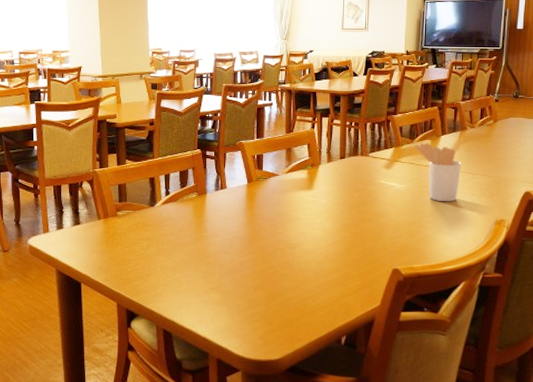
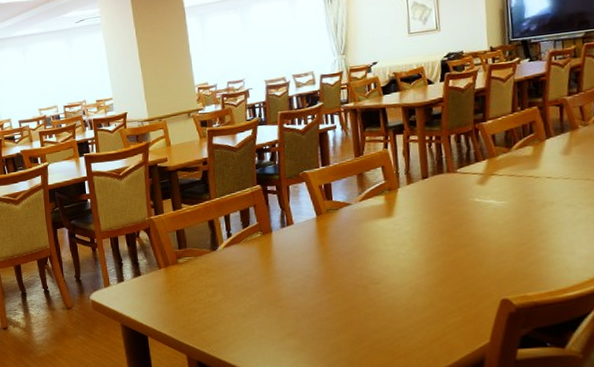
utensil holder: present [414,142,462,202] -> none [512,149,577,217]

